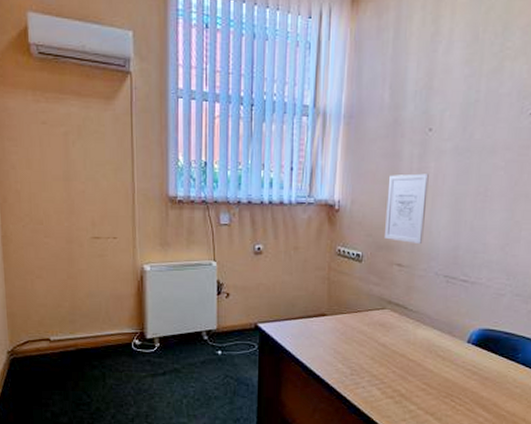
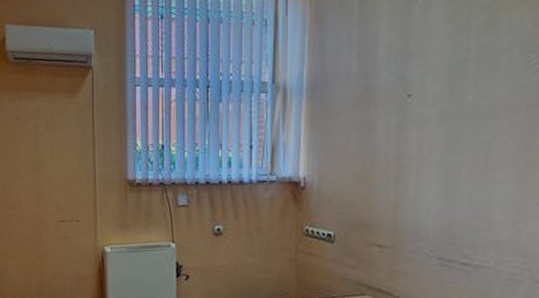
wall art: present [385,173,429,243] -> none [360,144,411,221]

